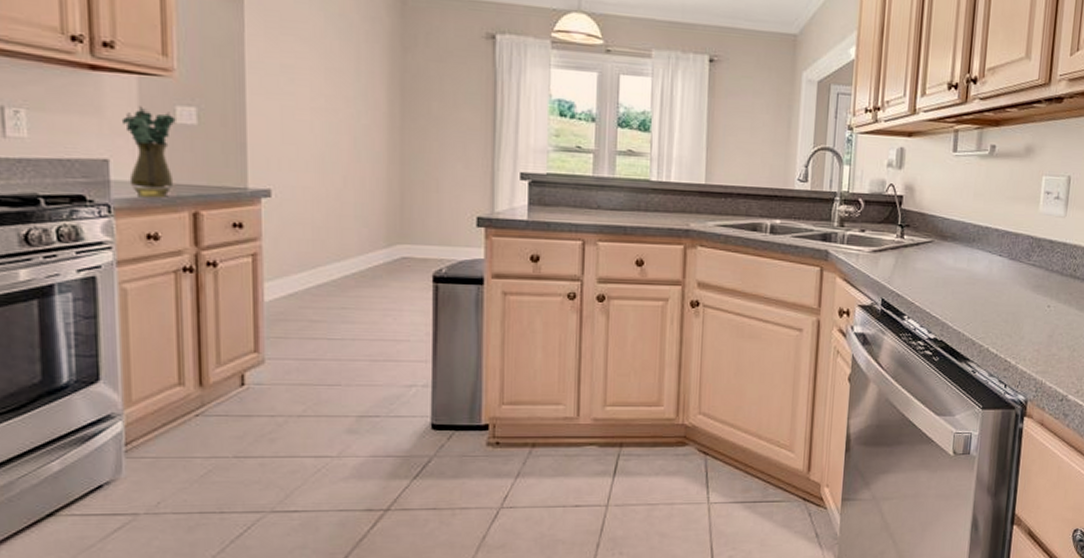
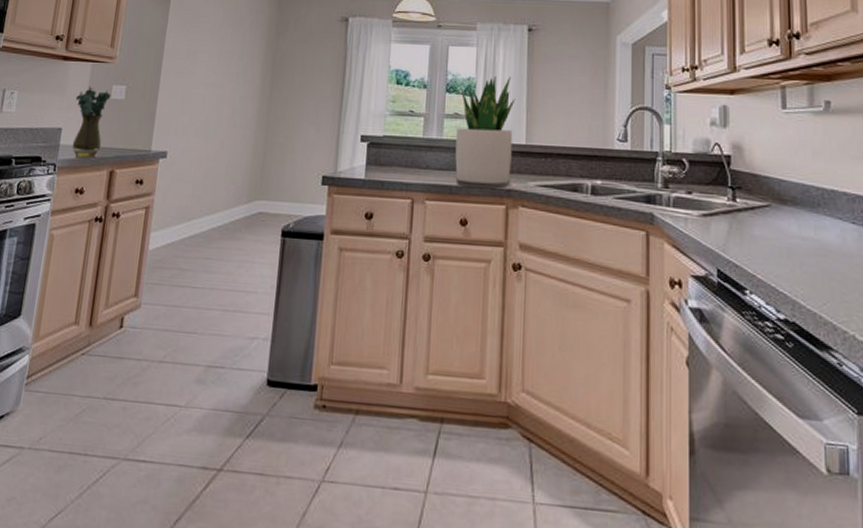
planter: none [629,111,695,230] -> present [455,76,516,189]

